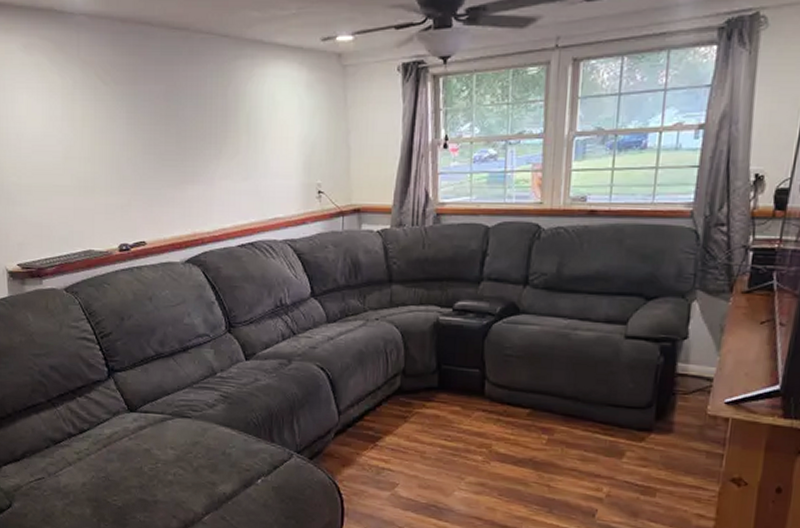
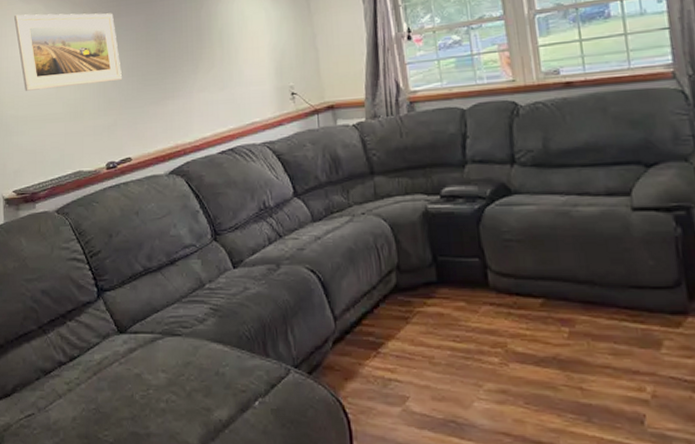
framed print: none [14,66,137,158] -> present [14,13,122,91]

